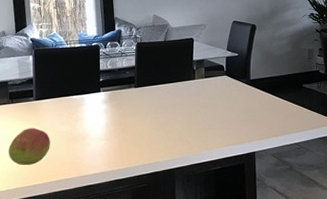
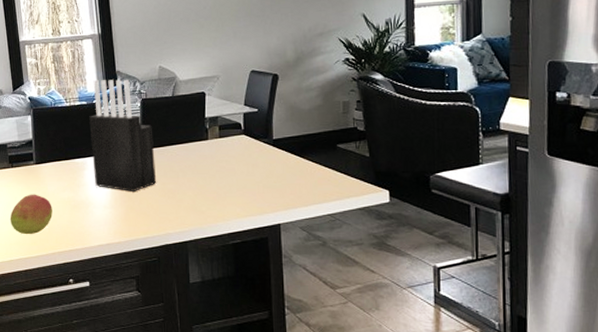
knife block: none [88,24,149,126] -> present [89,79,157,193]

